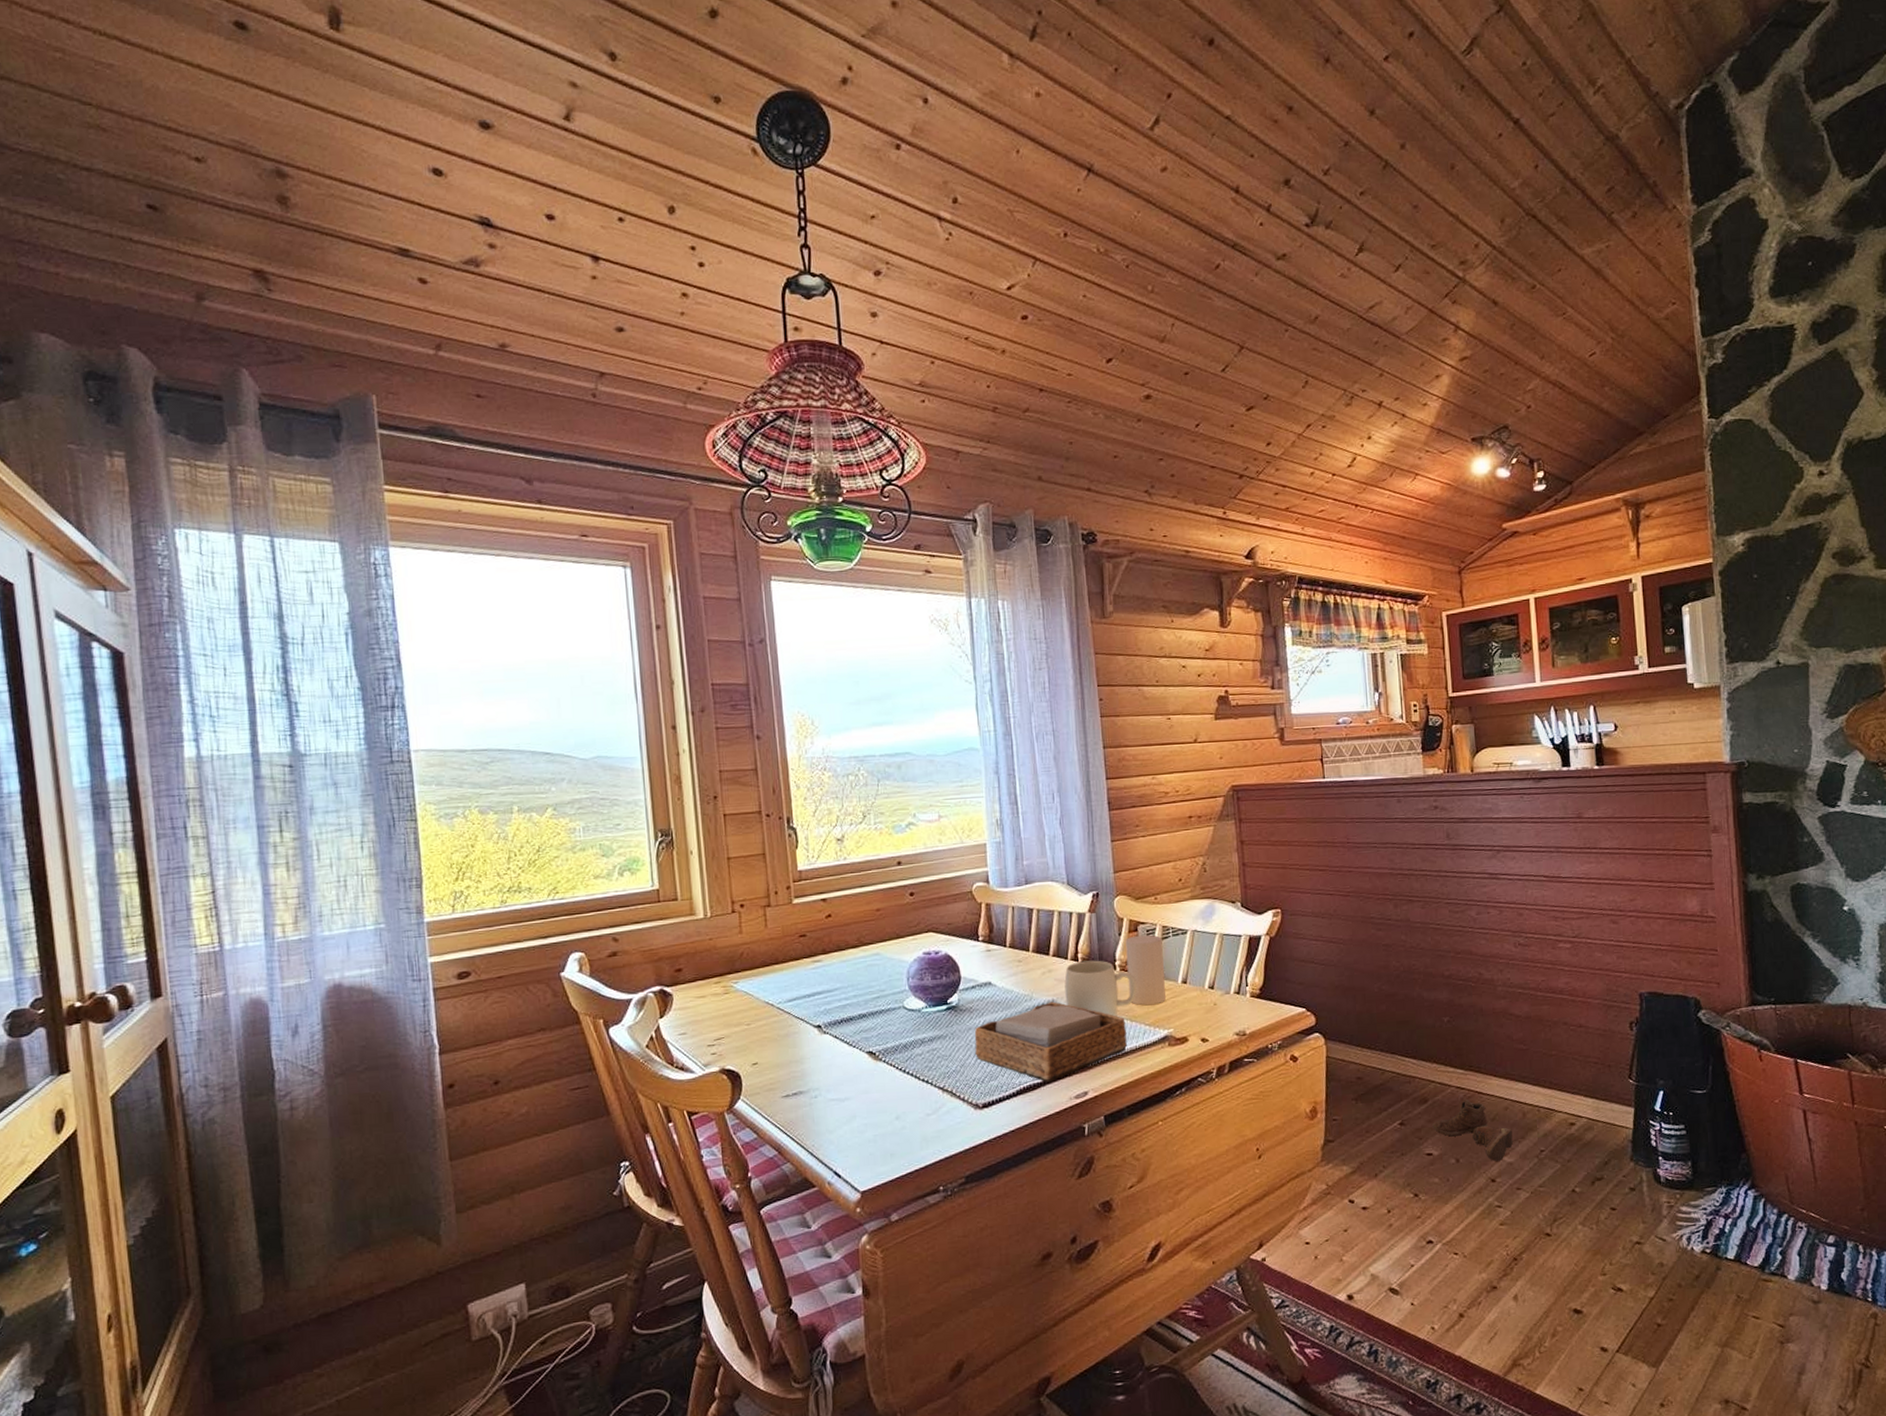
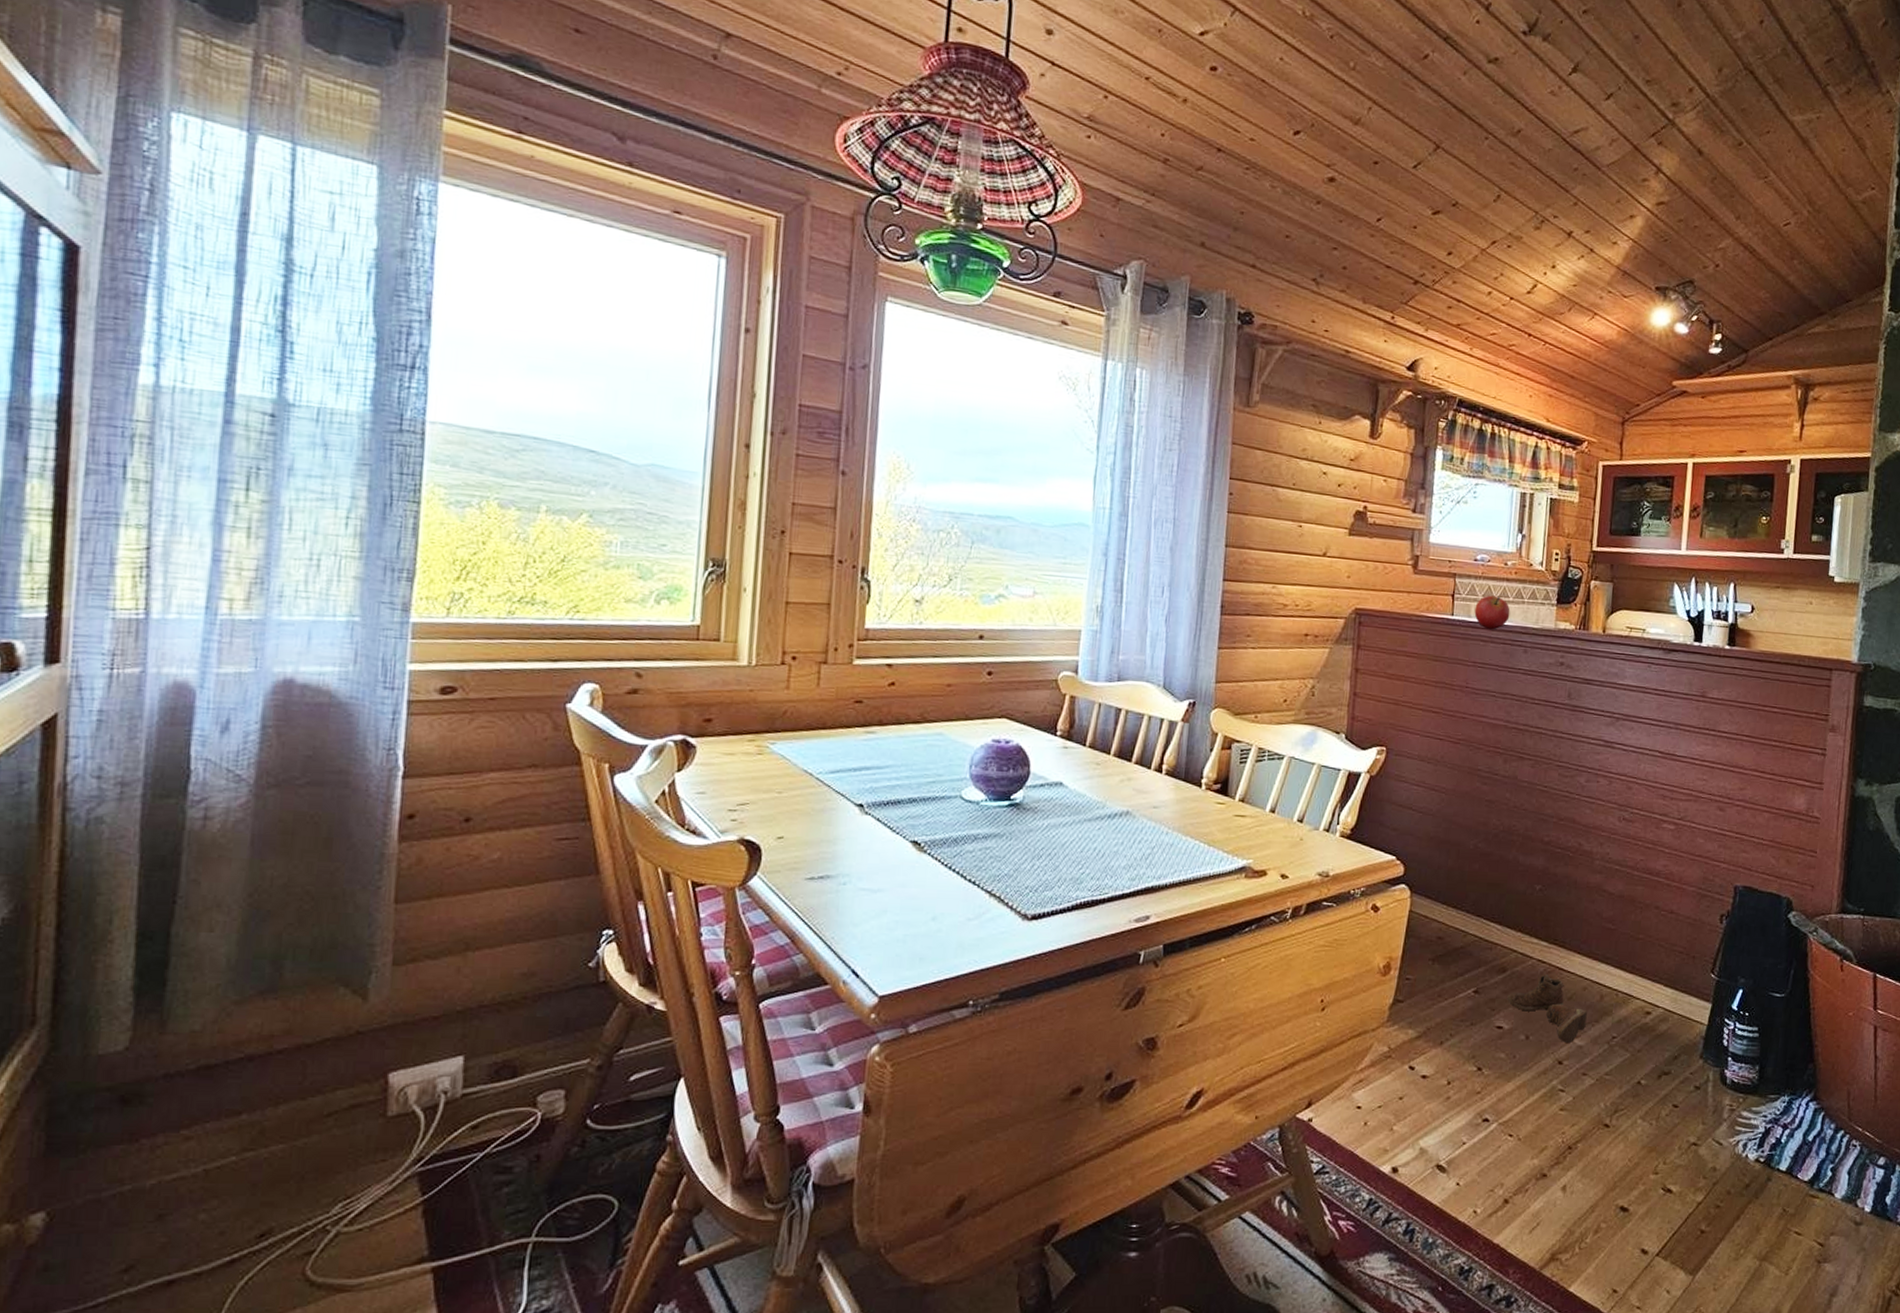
napkin holder: present [974,1001,1127,1083] -> none [1033,813,1203,901]
mug: present [1064,960,1137,1017] -> none [1141,773,1222,839]
cup: present [1125,934,1166,1006] -> none [1211,754,1256,832]
fruit: none [1344,753,1379,786] -> present [1474,595,1510,630]

